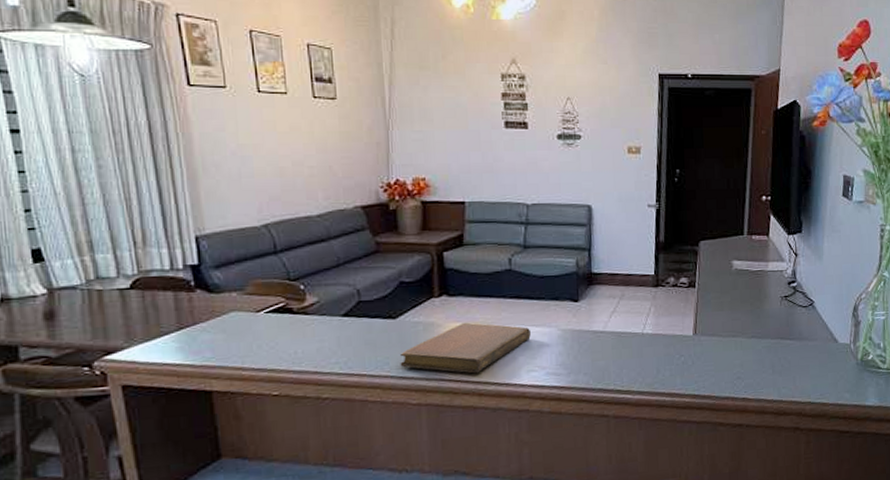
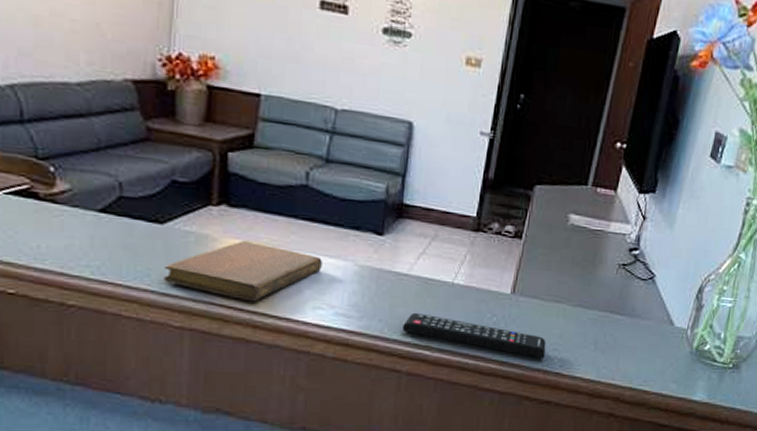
remote control: none [605,362,731,387] -> present [402,312,546,358]

